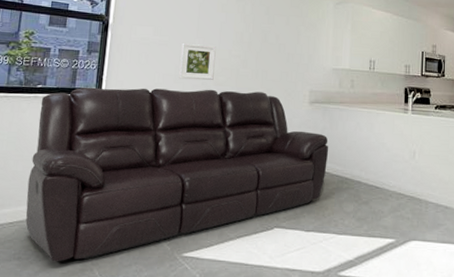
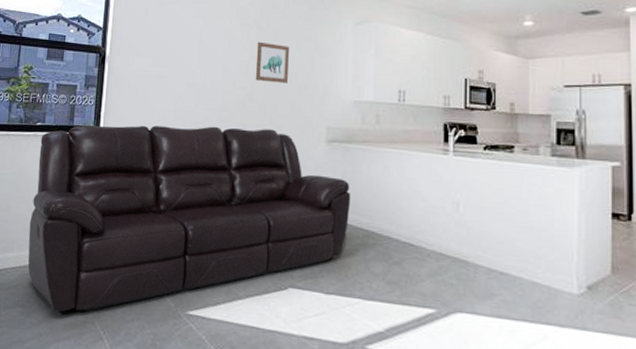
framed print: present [179,42,216,80] -> none [179,74,219,116]
wall art: none [248,16,279,52] -> present [255,41,289,83]

